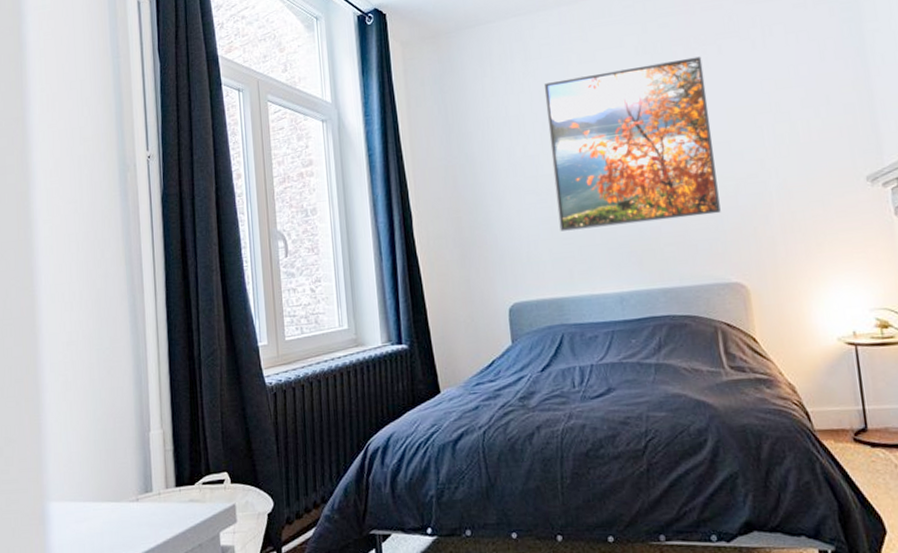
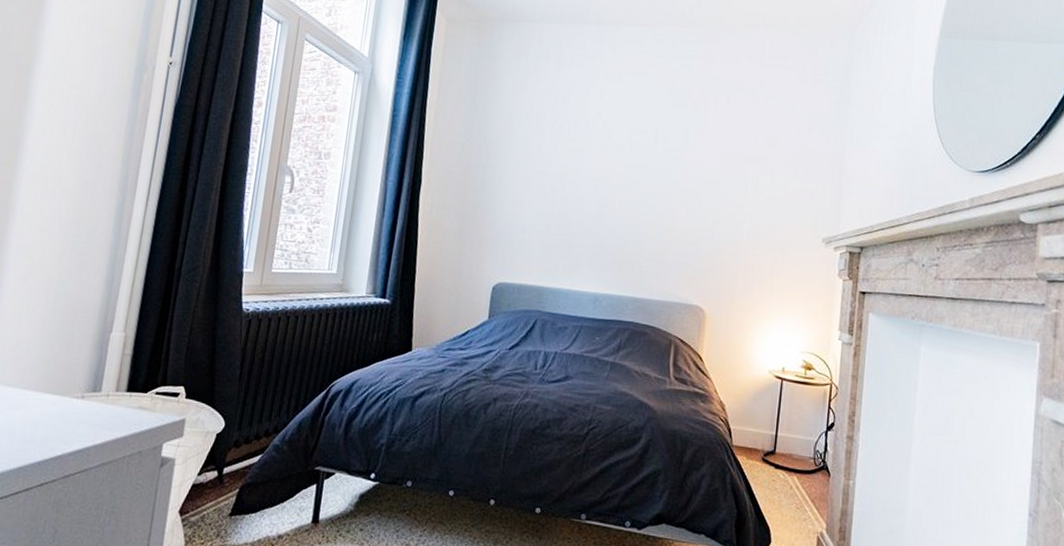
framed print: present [544,56,721,231] -> none [555,90,712,242]

